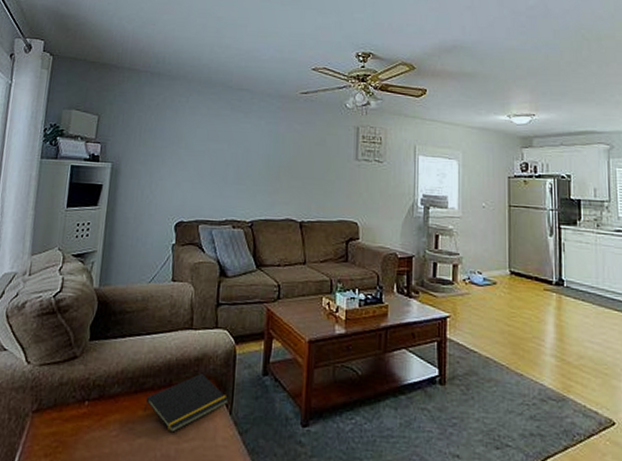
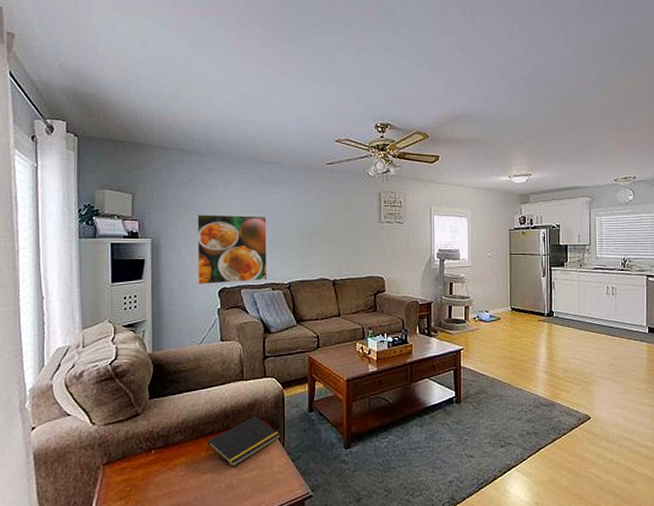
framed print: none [153,140,233,217] -> present [197,214,267,284]

